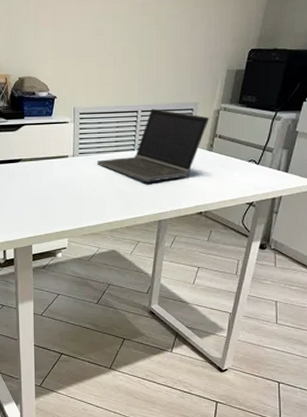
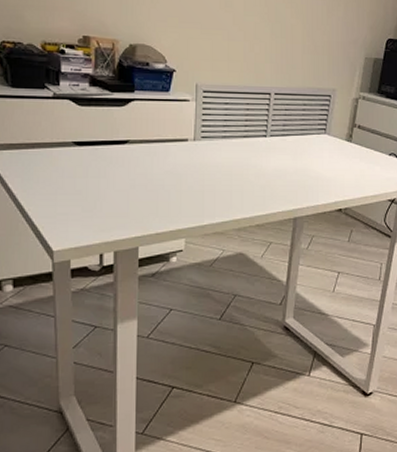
laptop computer: present [97,108,210,182] -> none [223,91,348,174]

